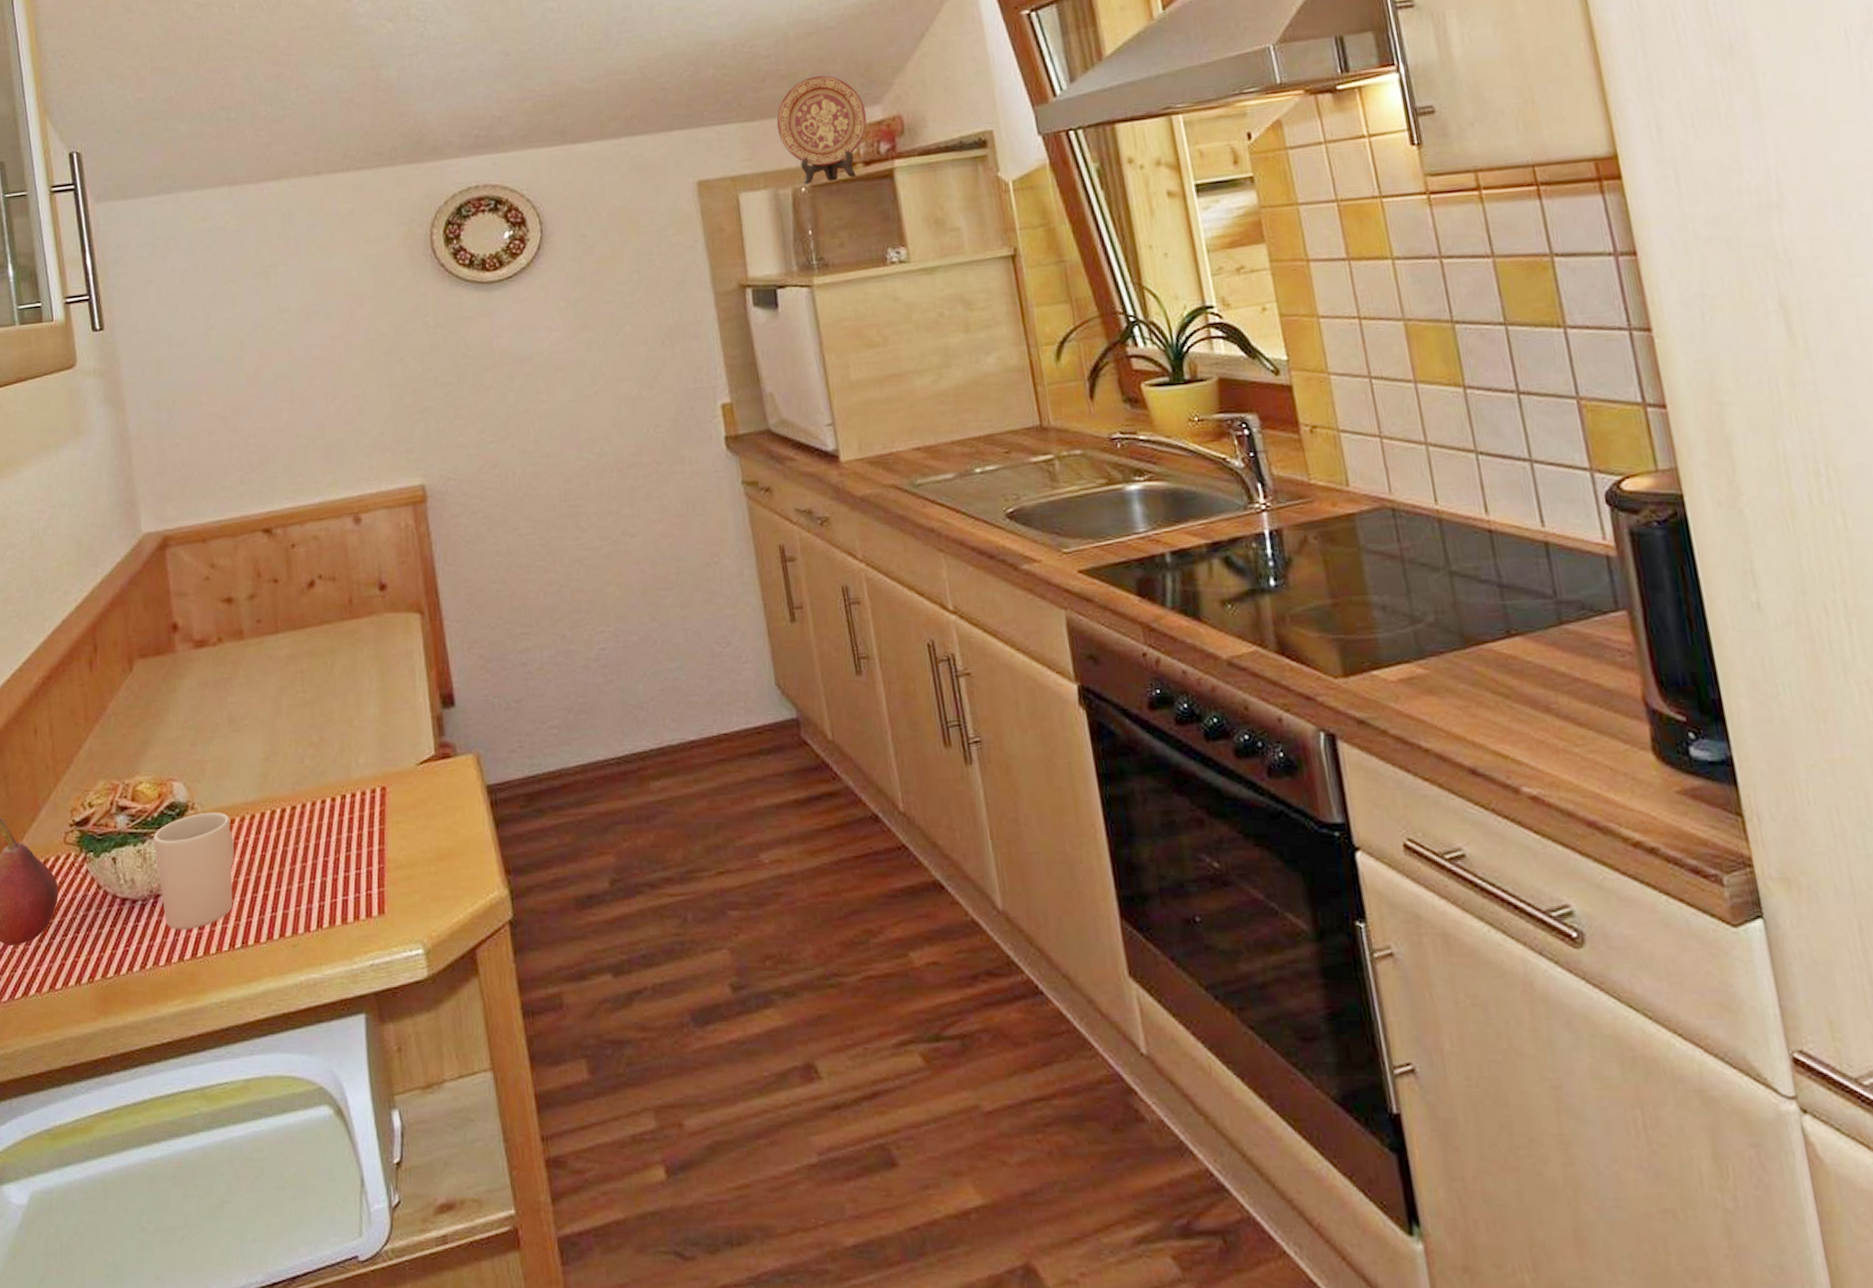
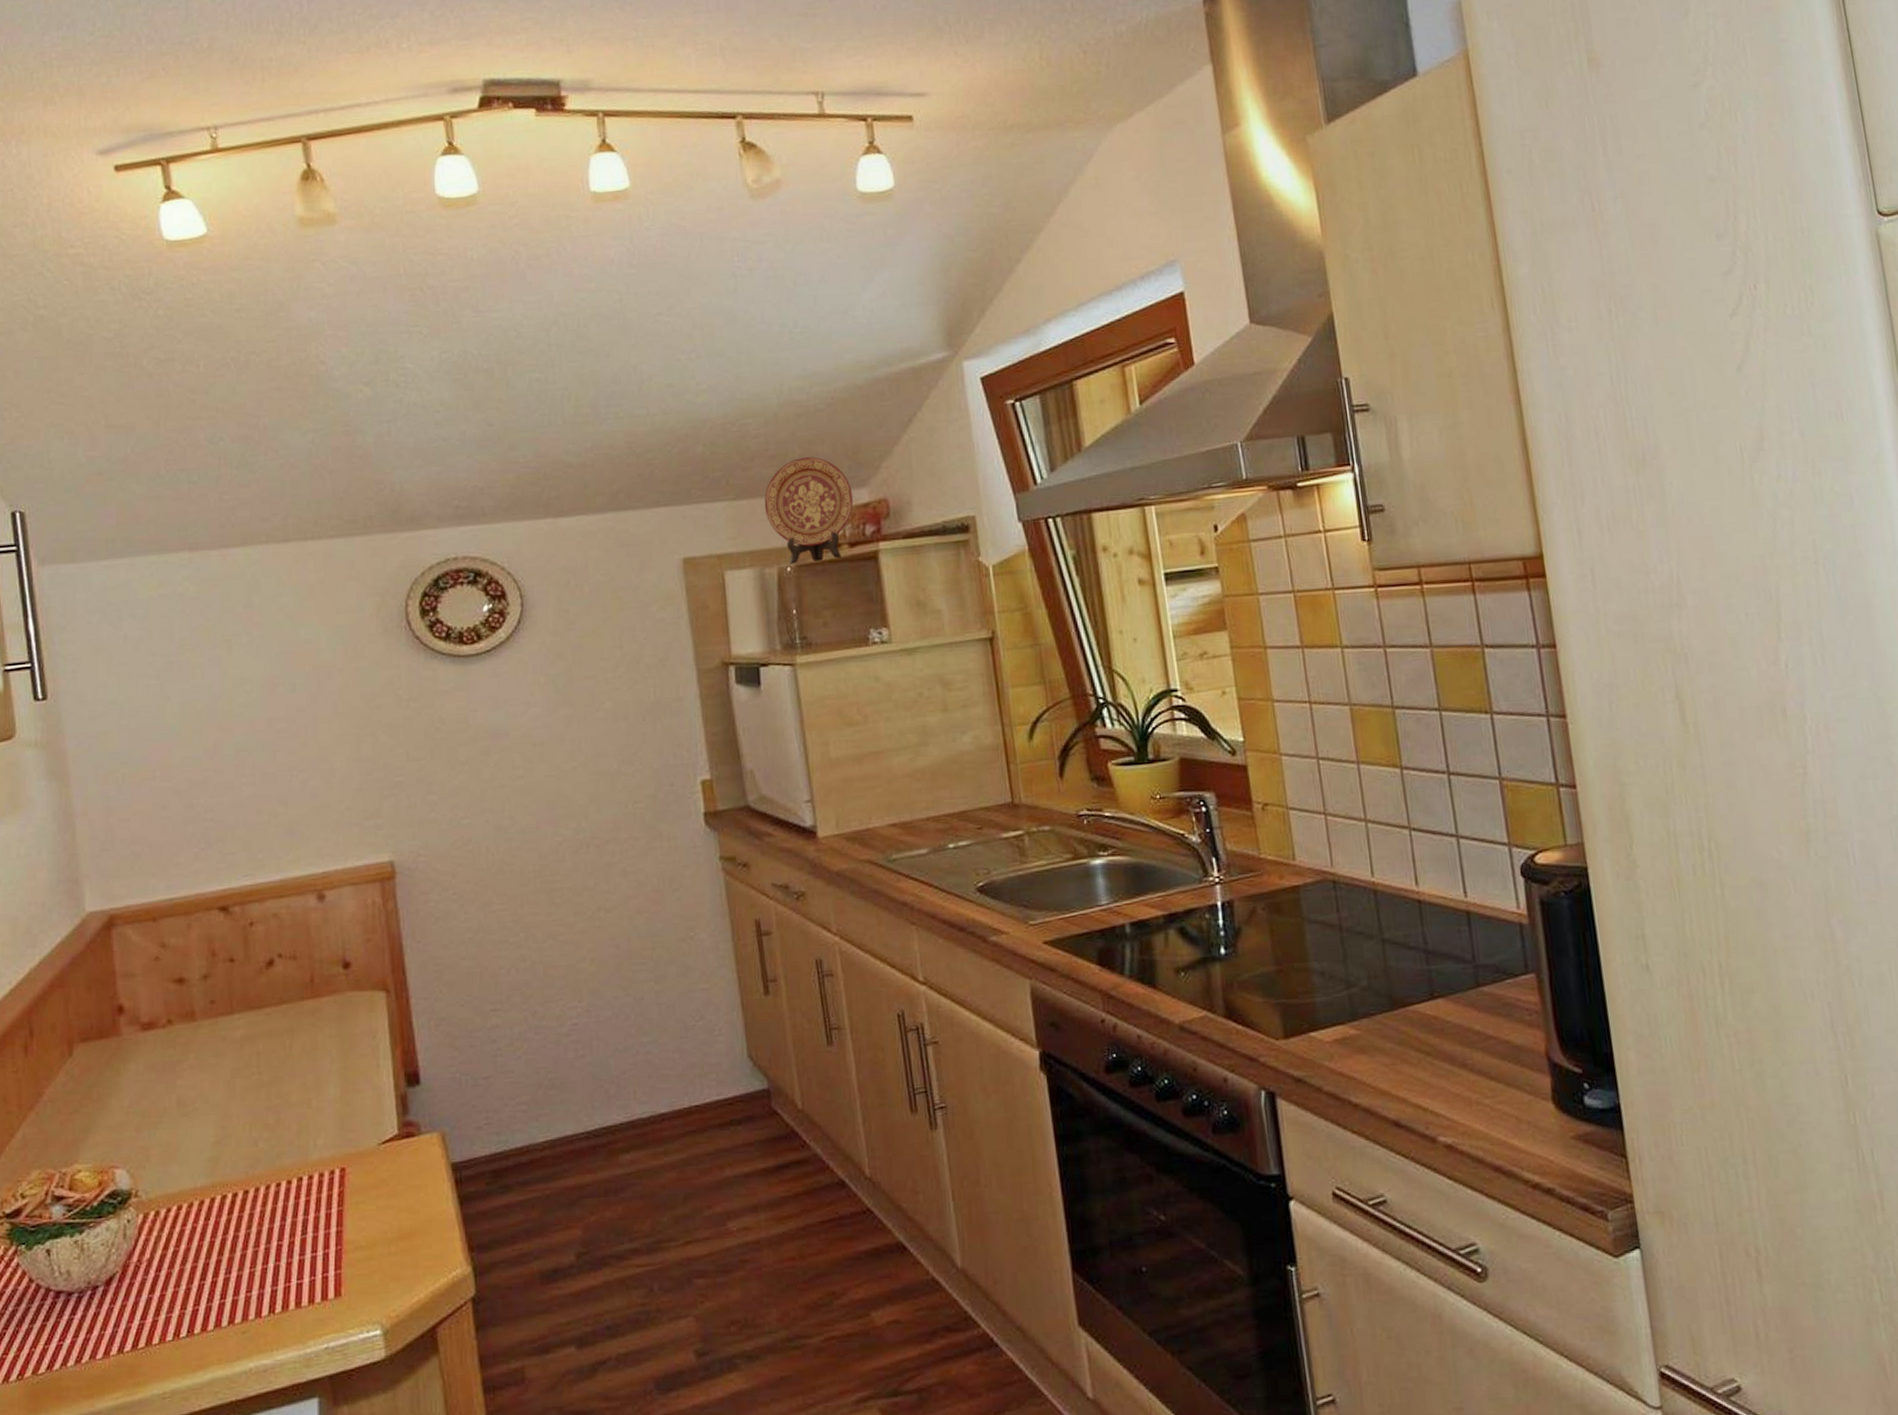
mug: present [153,811,234,930] -> none [92,1198,181,1322]

